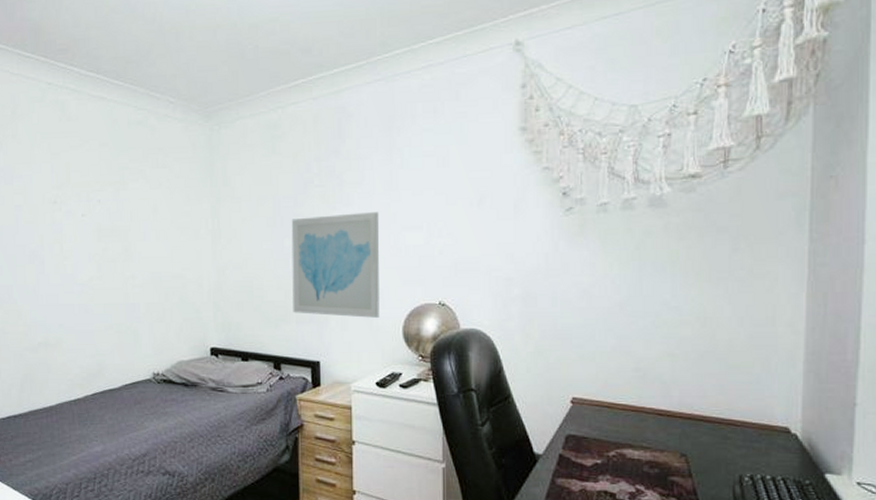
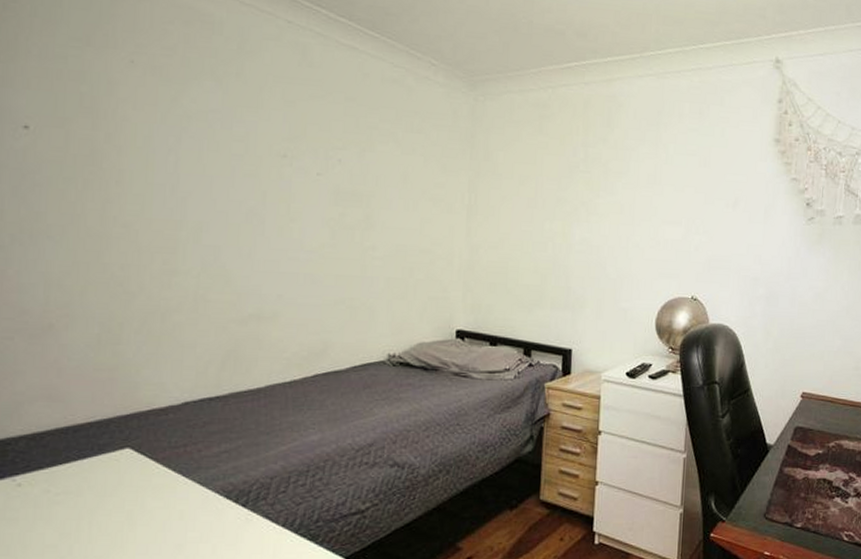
wall art: present [291,212,380,318] -> none [548,201,642,308]

